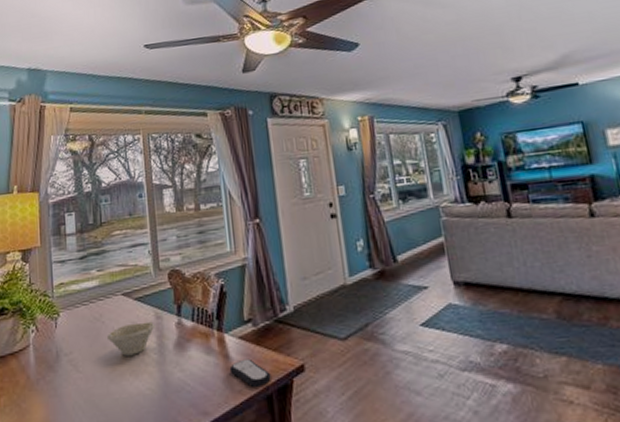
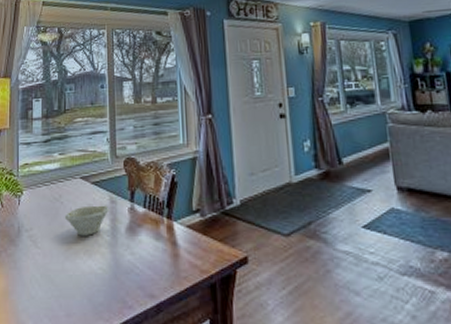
remote control: present [229,358,271,388] -> none [176,247,216,276]

